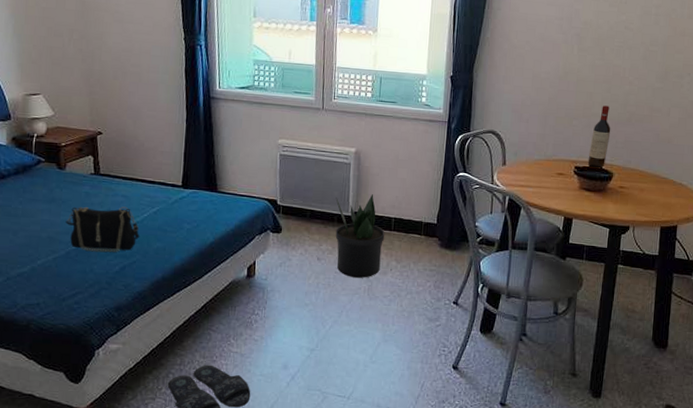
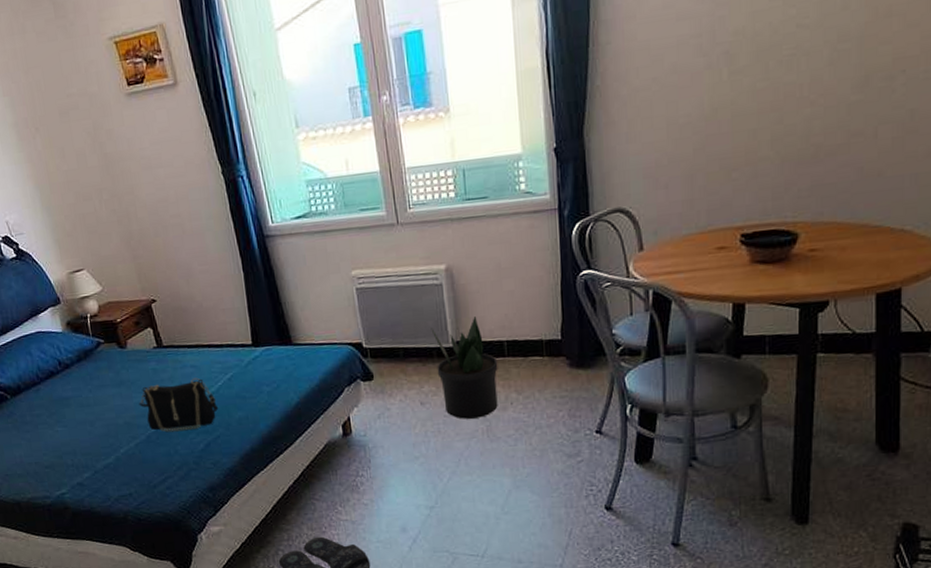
wine bottle: present [587,105,611,169] -> none [759,142,789,232]

